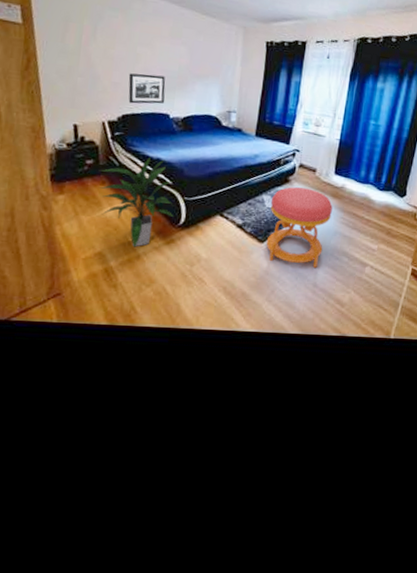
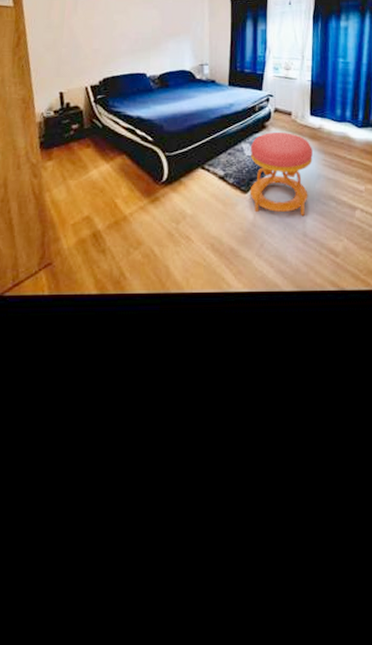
indoor plant: present [99,158,174,247] -> none [85,117,157,208]
picture frame: present [128,73,166,104] -> none [107,38,142,67]

